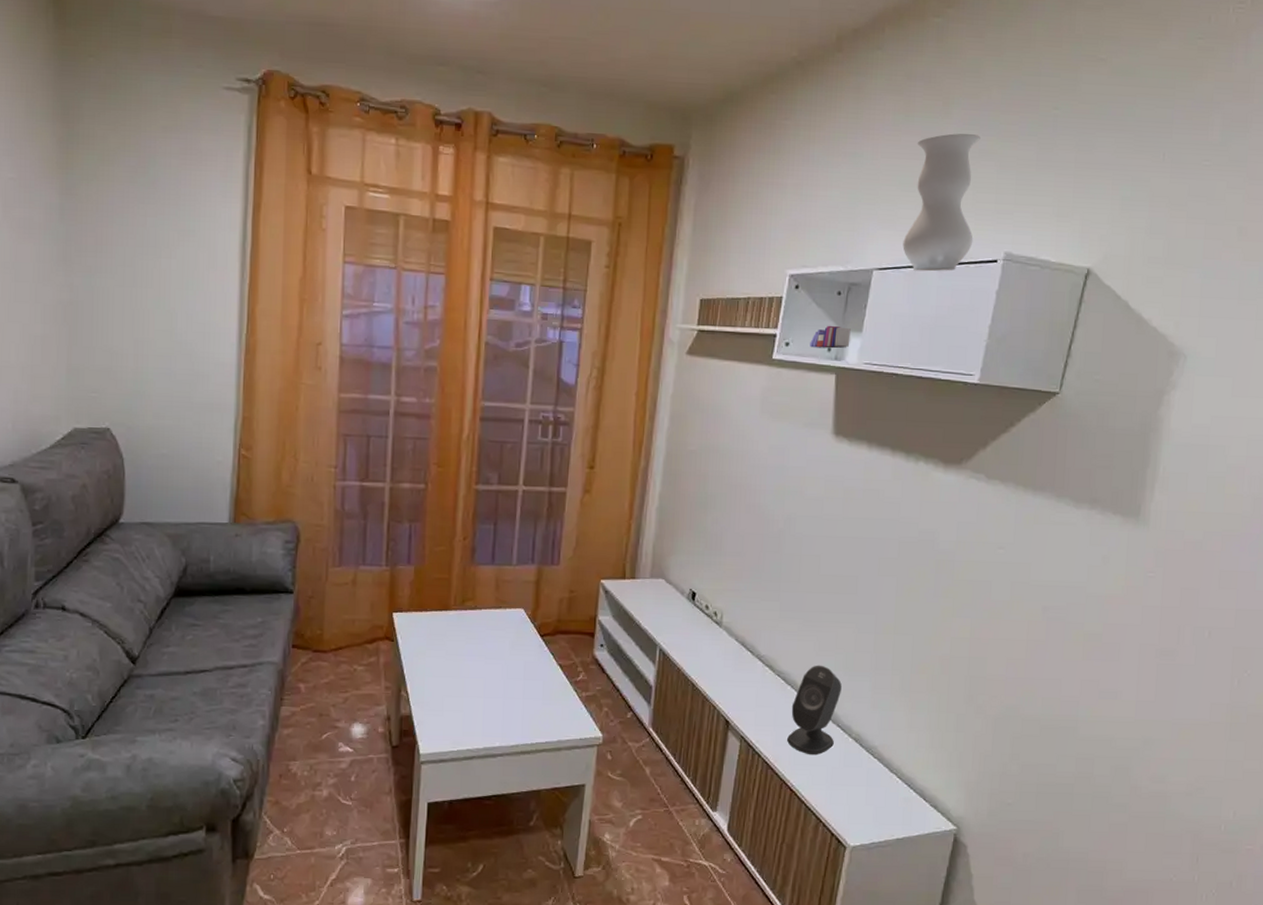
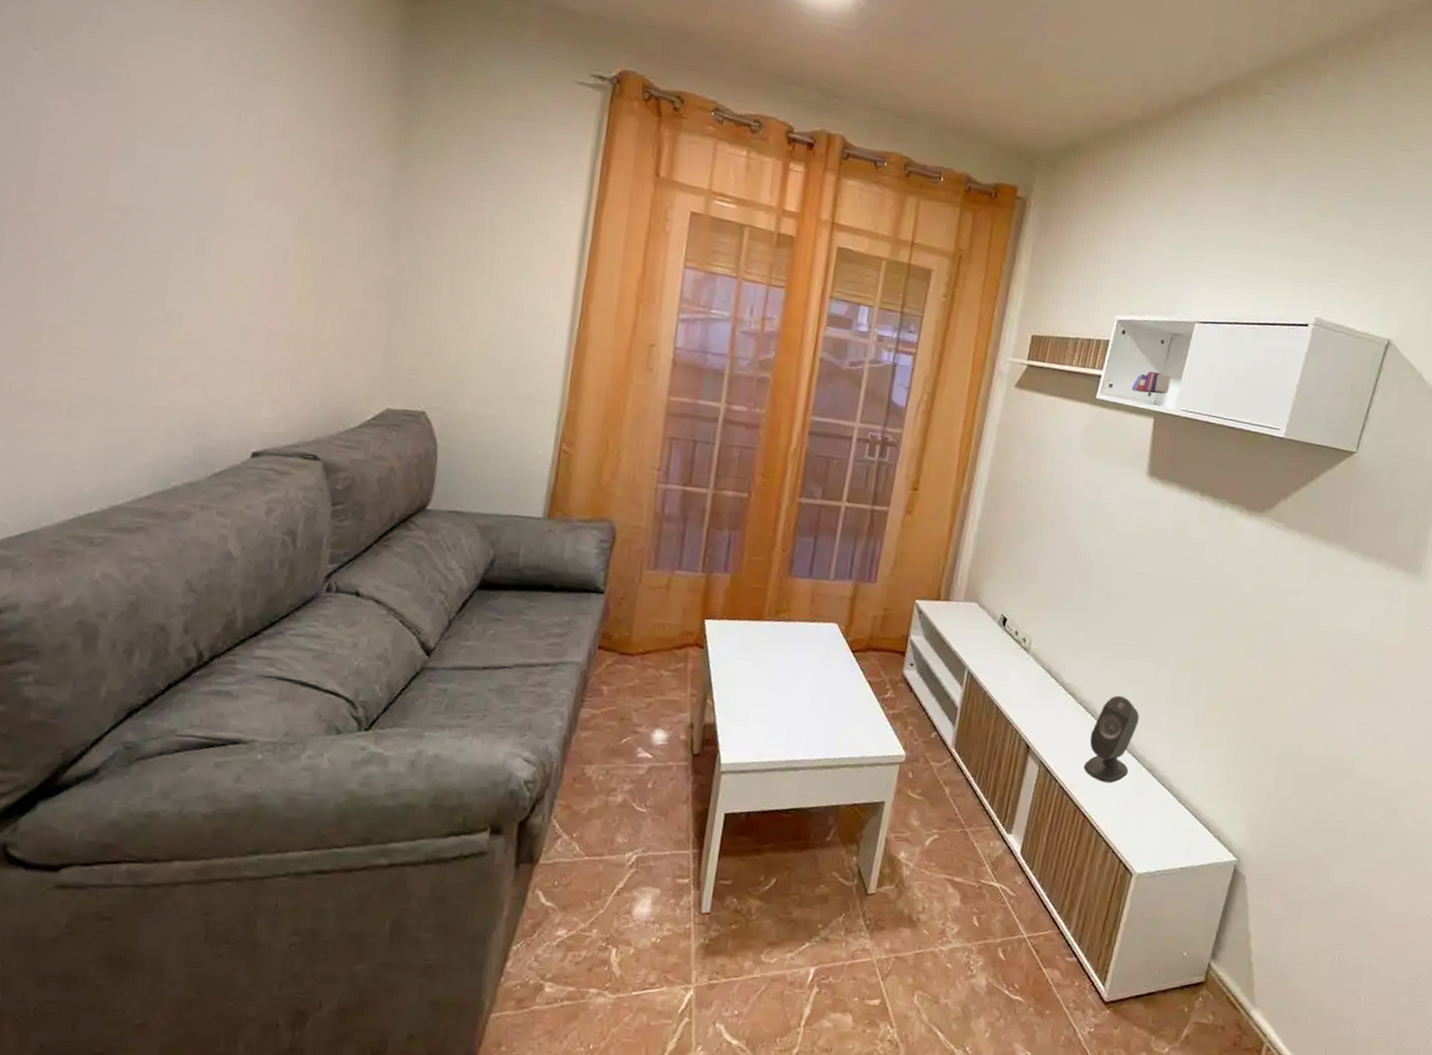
vase: present [902,133,981,272] -> none [1223,203,1301,330]

